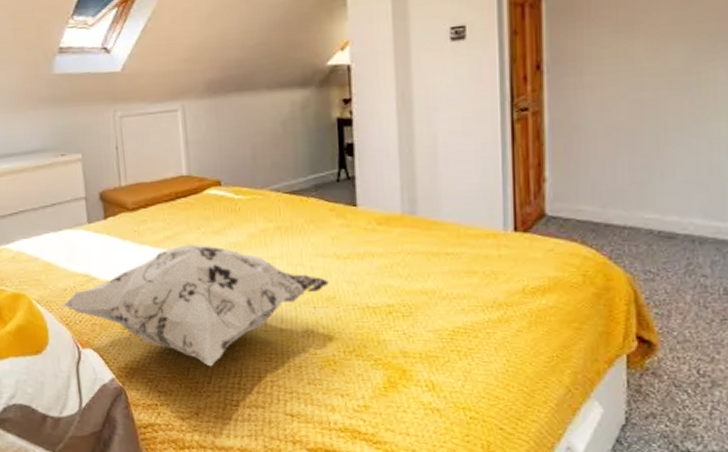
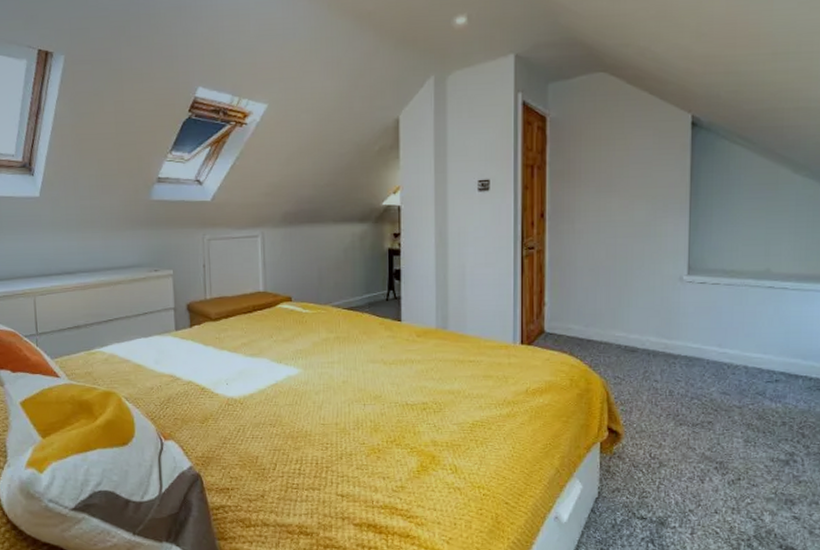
decorative pillow: present [62,244,330,367] -> none [148,350,378,456]

